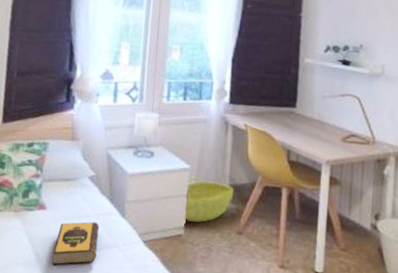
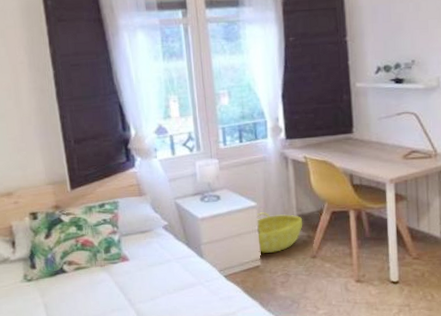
hardback book: present [52,221,100,266] -> none [143,265,184,307]

